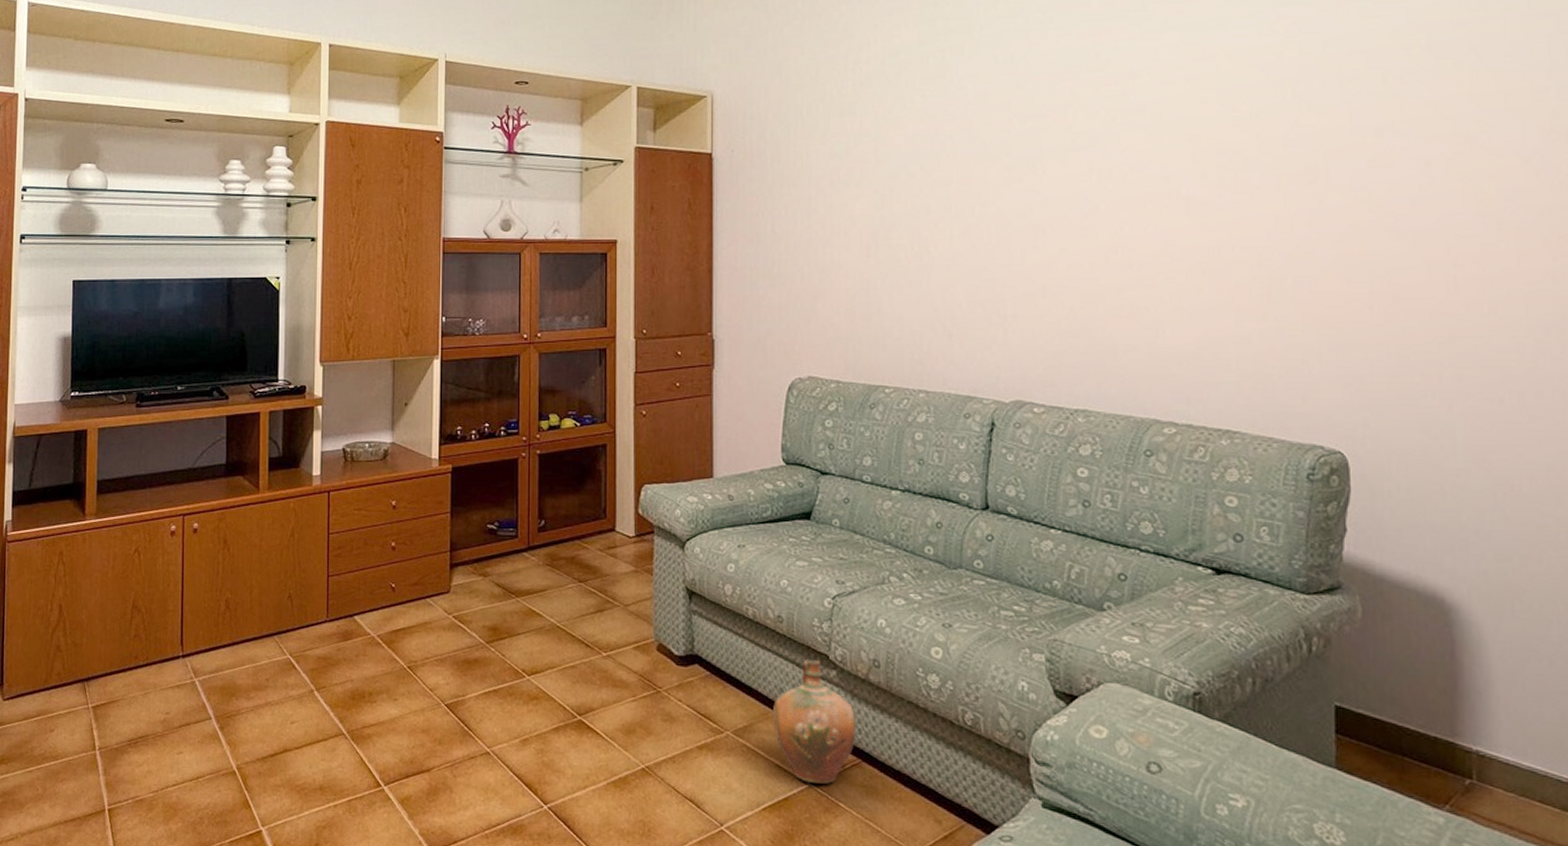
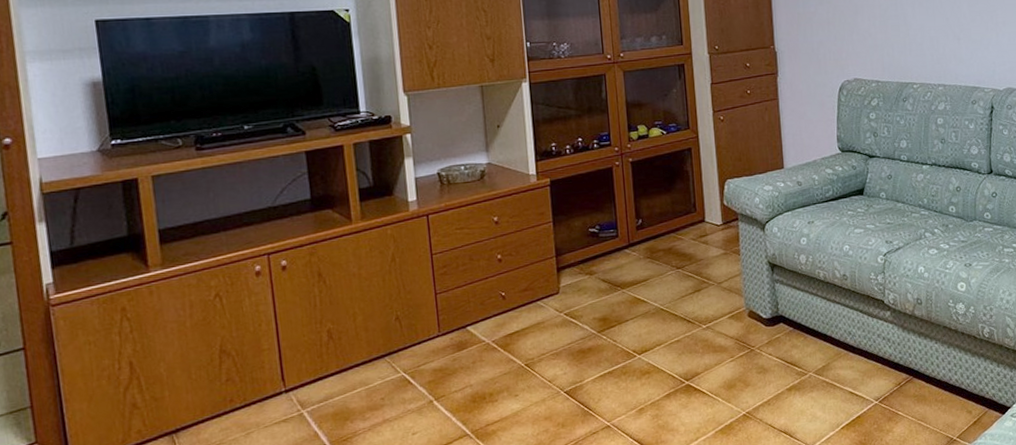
ceramic jug: present [773,660,856,784] -> none [844,305,908,401]

